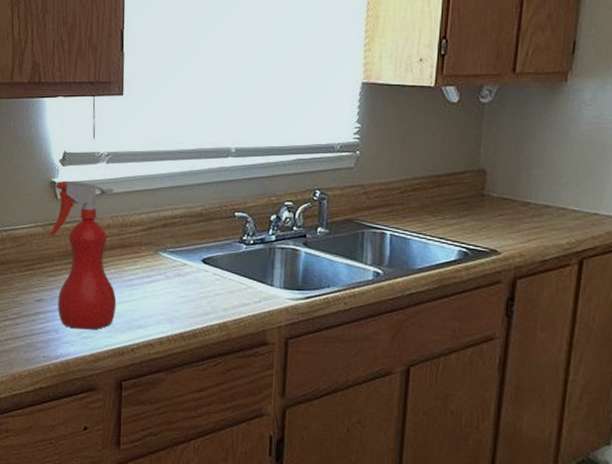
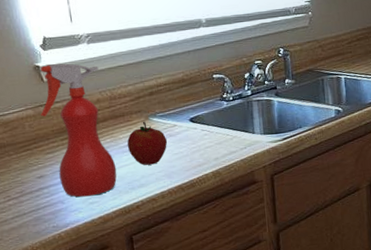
apple: none [131,255,175,305] -> present [127,121,168,166]

